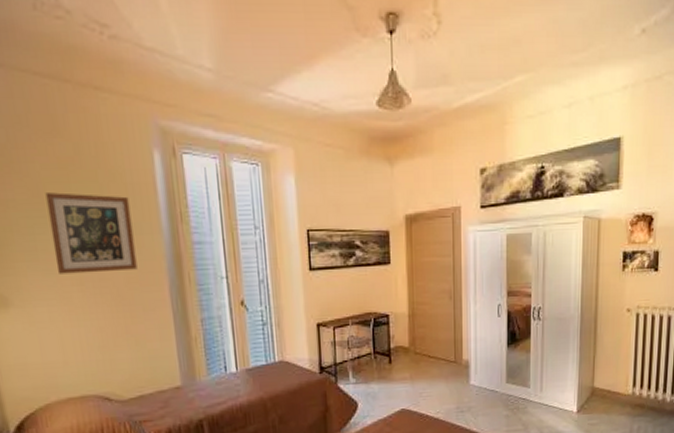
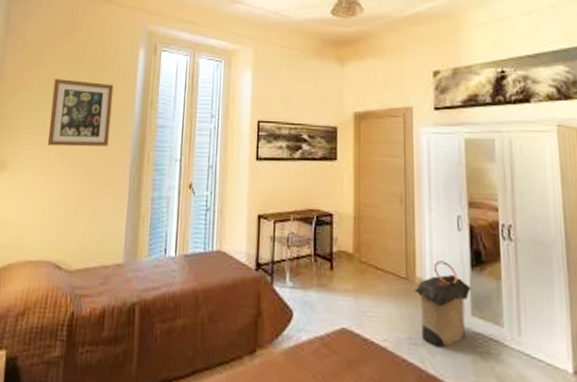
laundry hamper: none [460,343,507,411] -> present [413,260,472,348]

